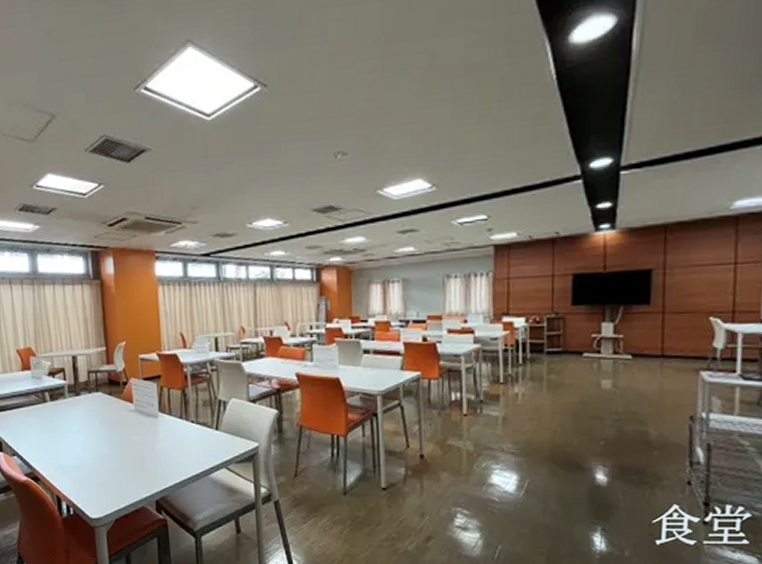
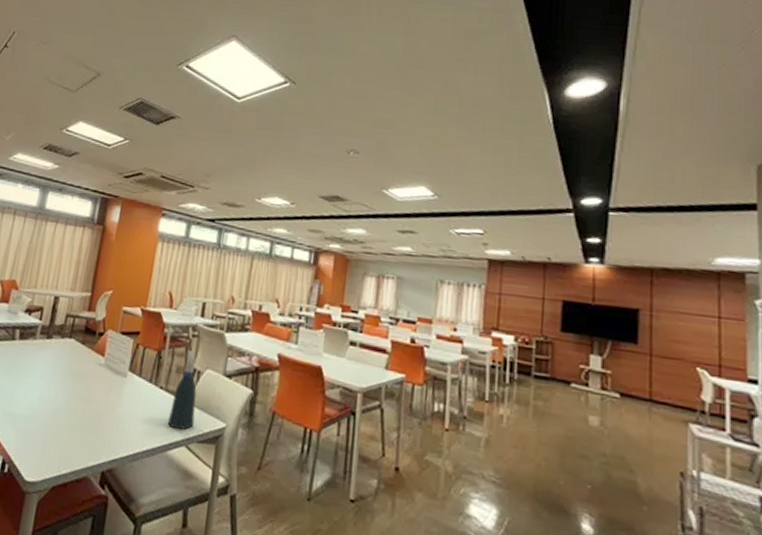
spray bottle: none [204,384,229,456] -> present [167,350,197,430]

